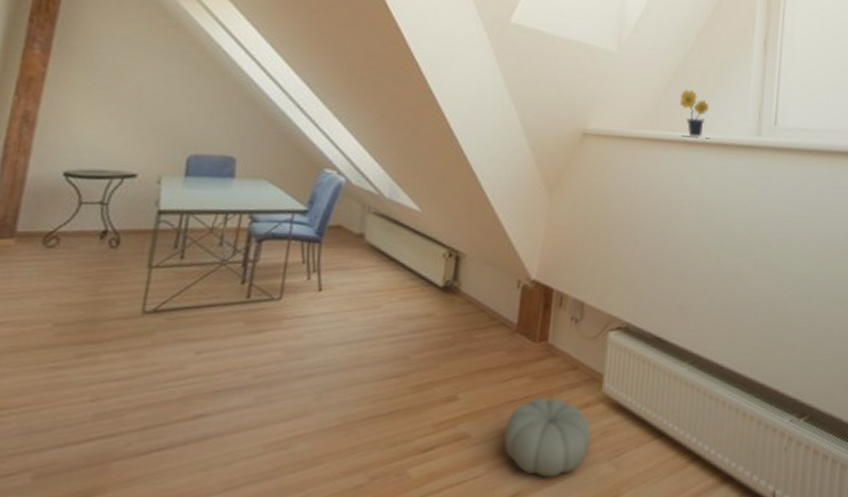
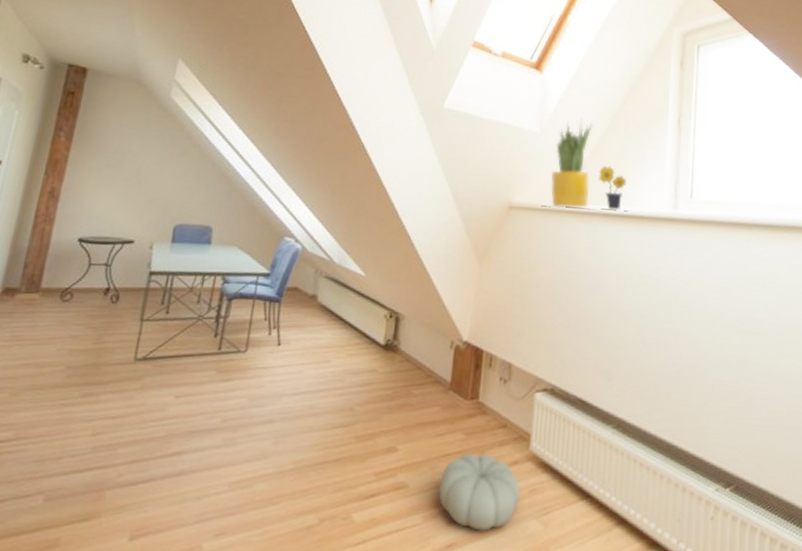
planter: none [628,38,675,136] -> present [551,119,593,209]

